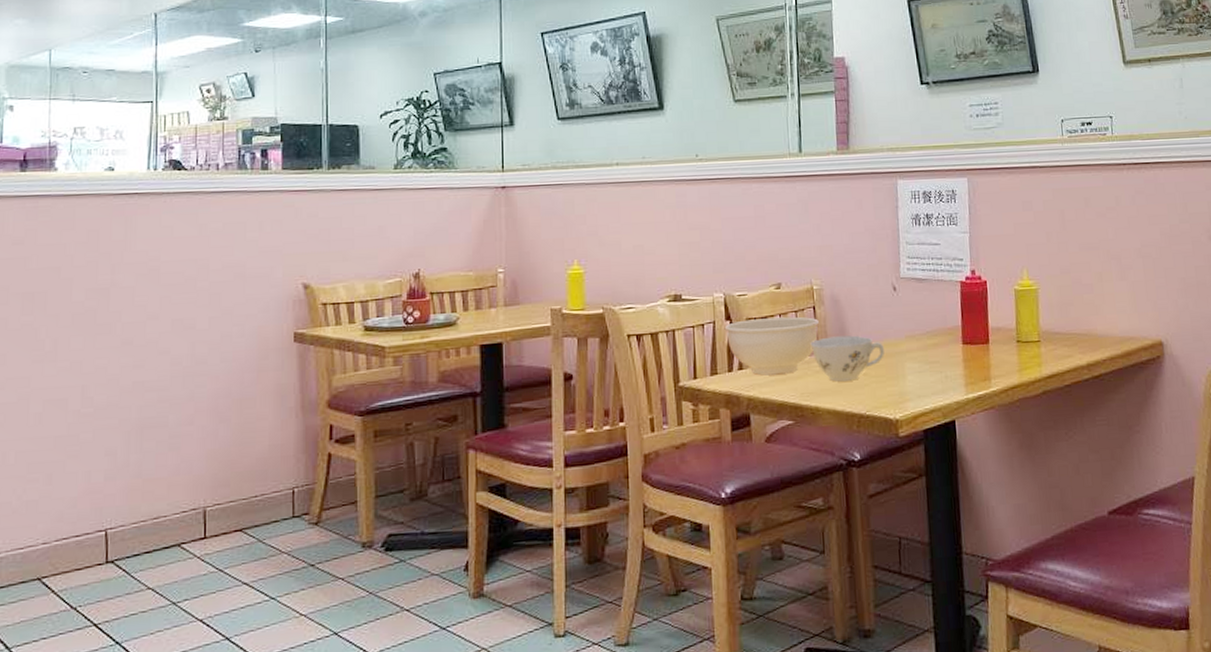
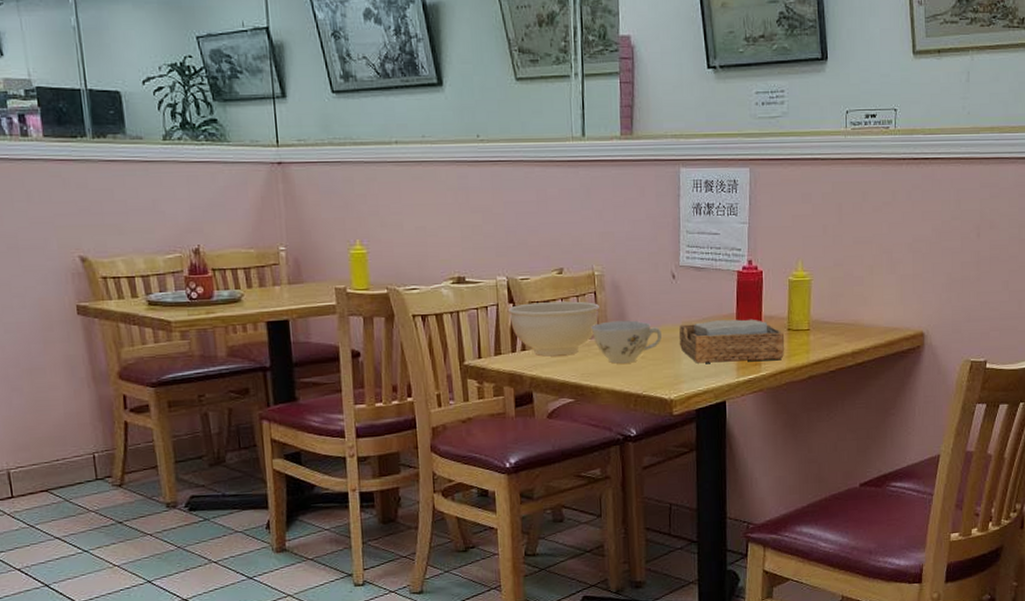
napkin holder: none [902,331,1015,380] -> present [678,319,785,363]

